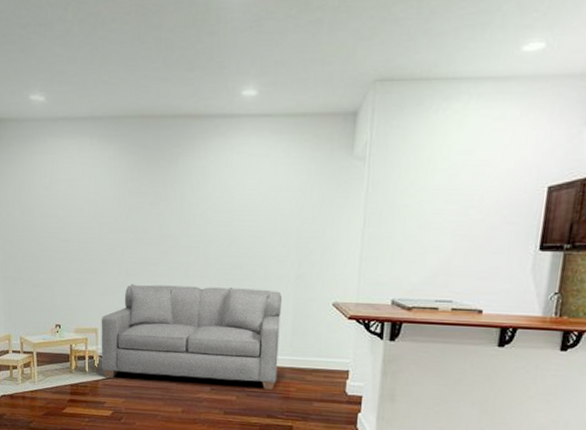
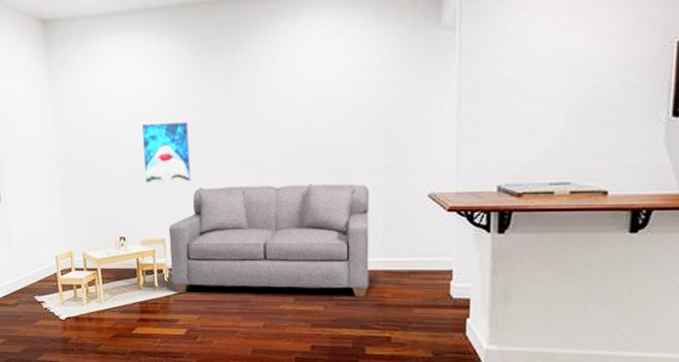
wall art: none [82,223,124,278] -> present [142,122,191,183]

